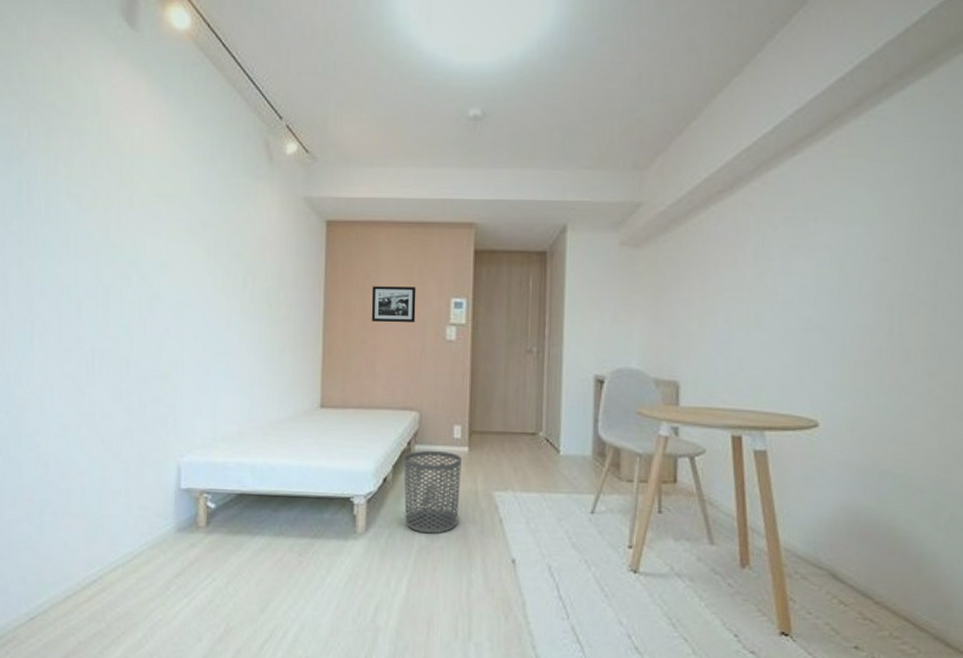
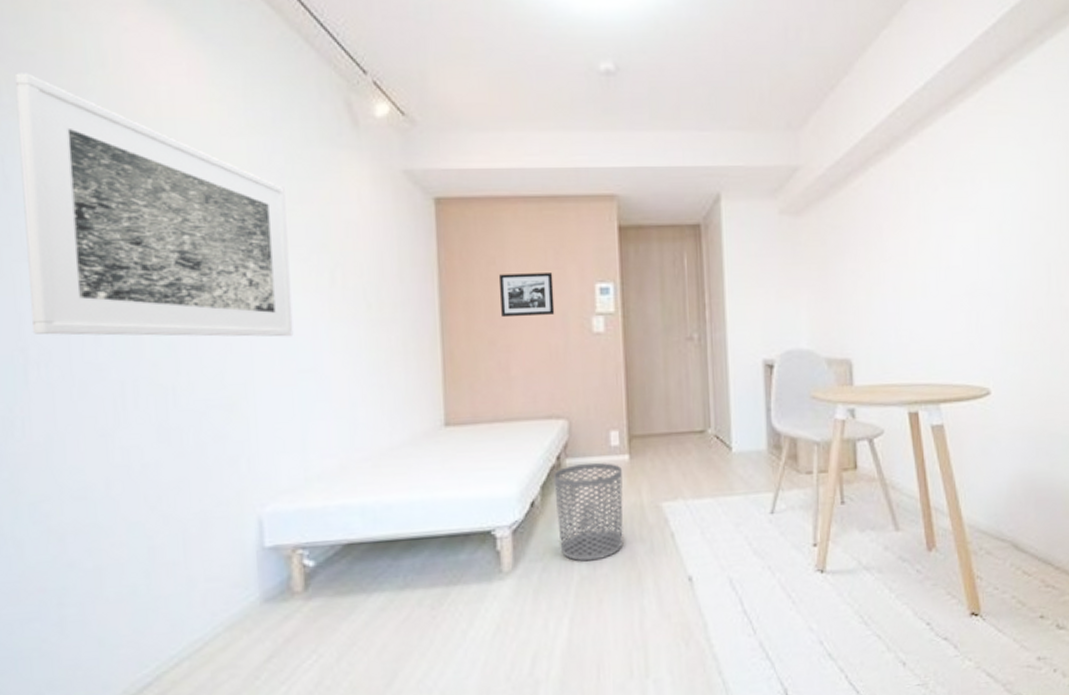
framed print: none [38,119,215,326] -> present [16,73,294,337]

